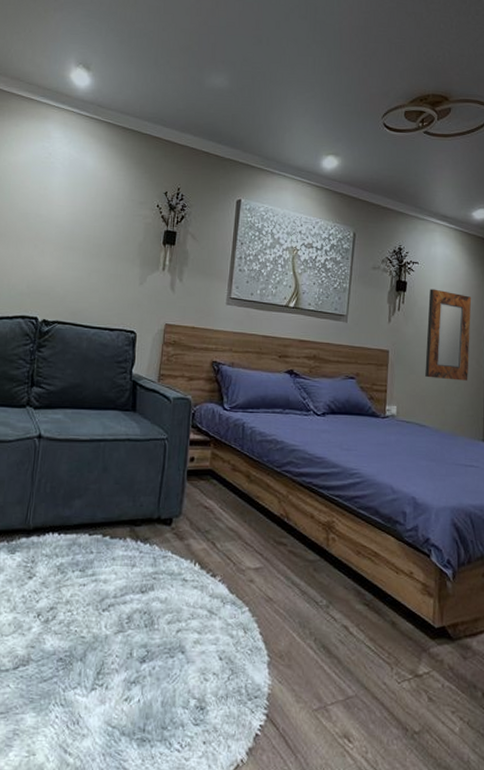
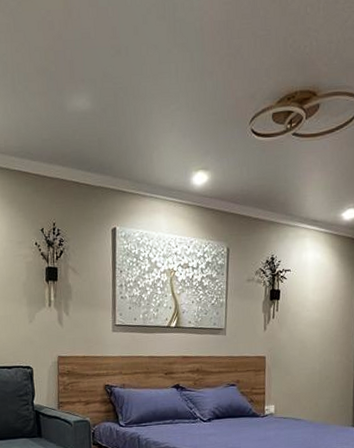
home mirror: present [425,289,472,381] -> none [299,293,342,377]

